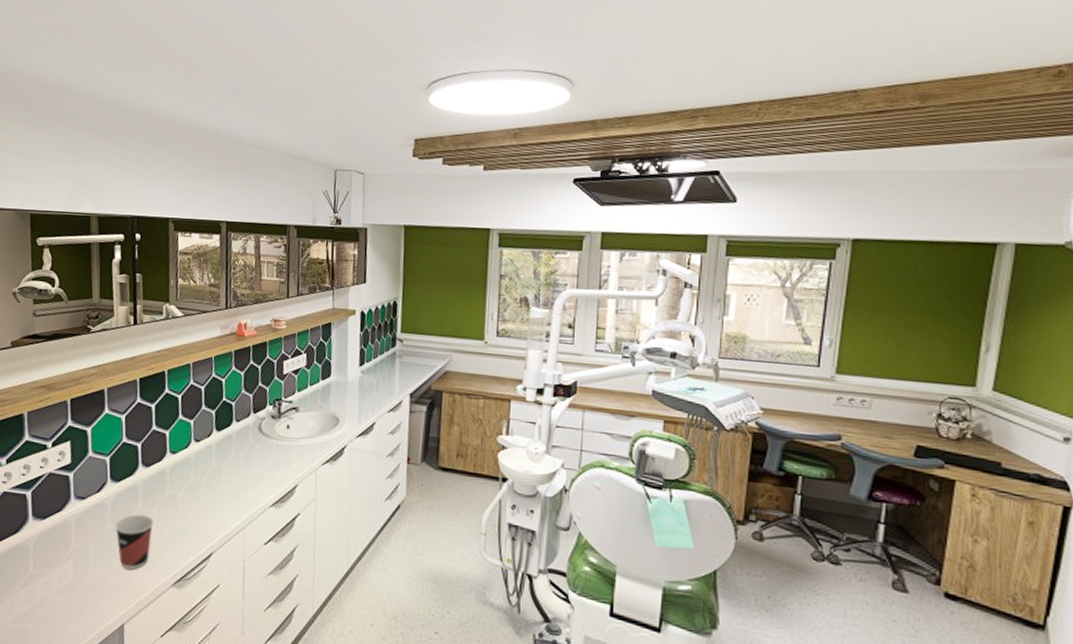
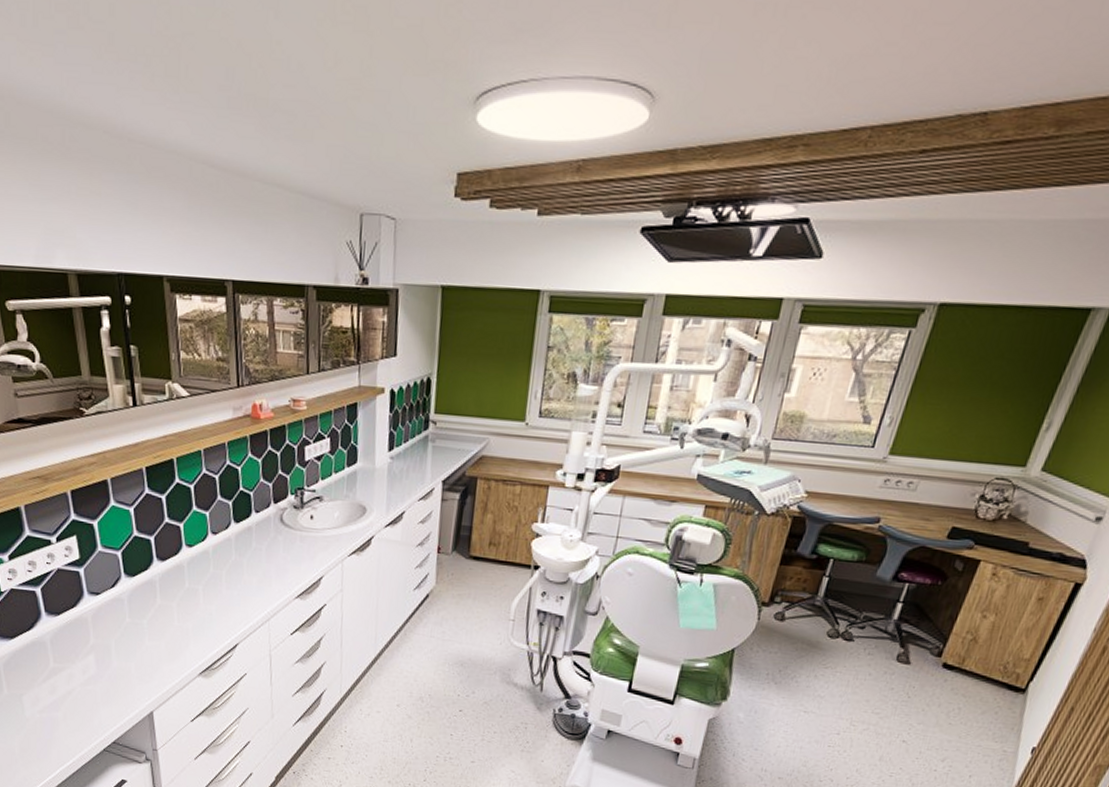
cup: present [115,514,154,570] -> none [135,608,174,661]

